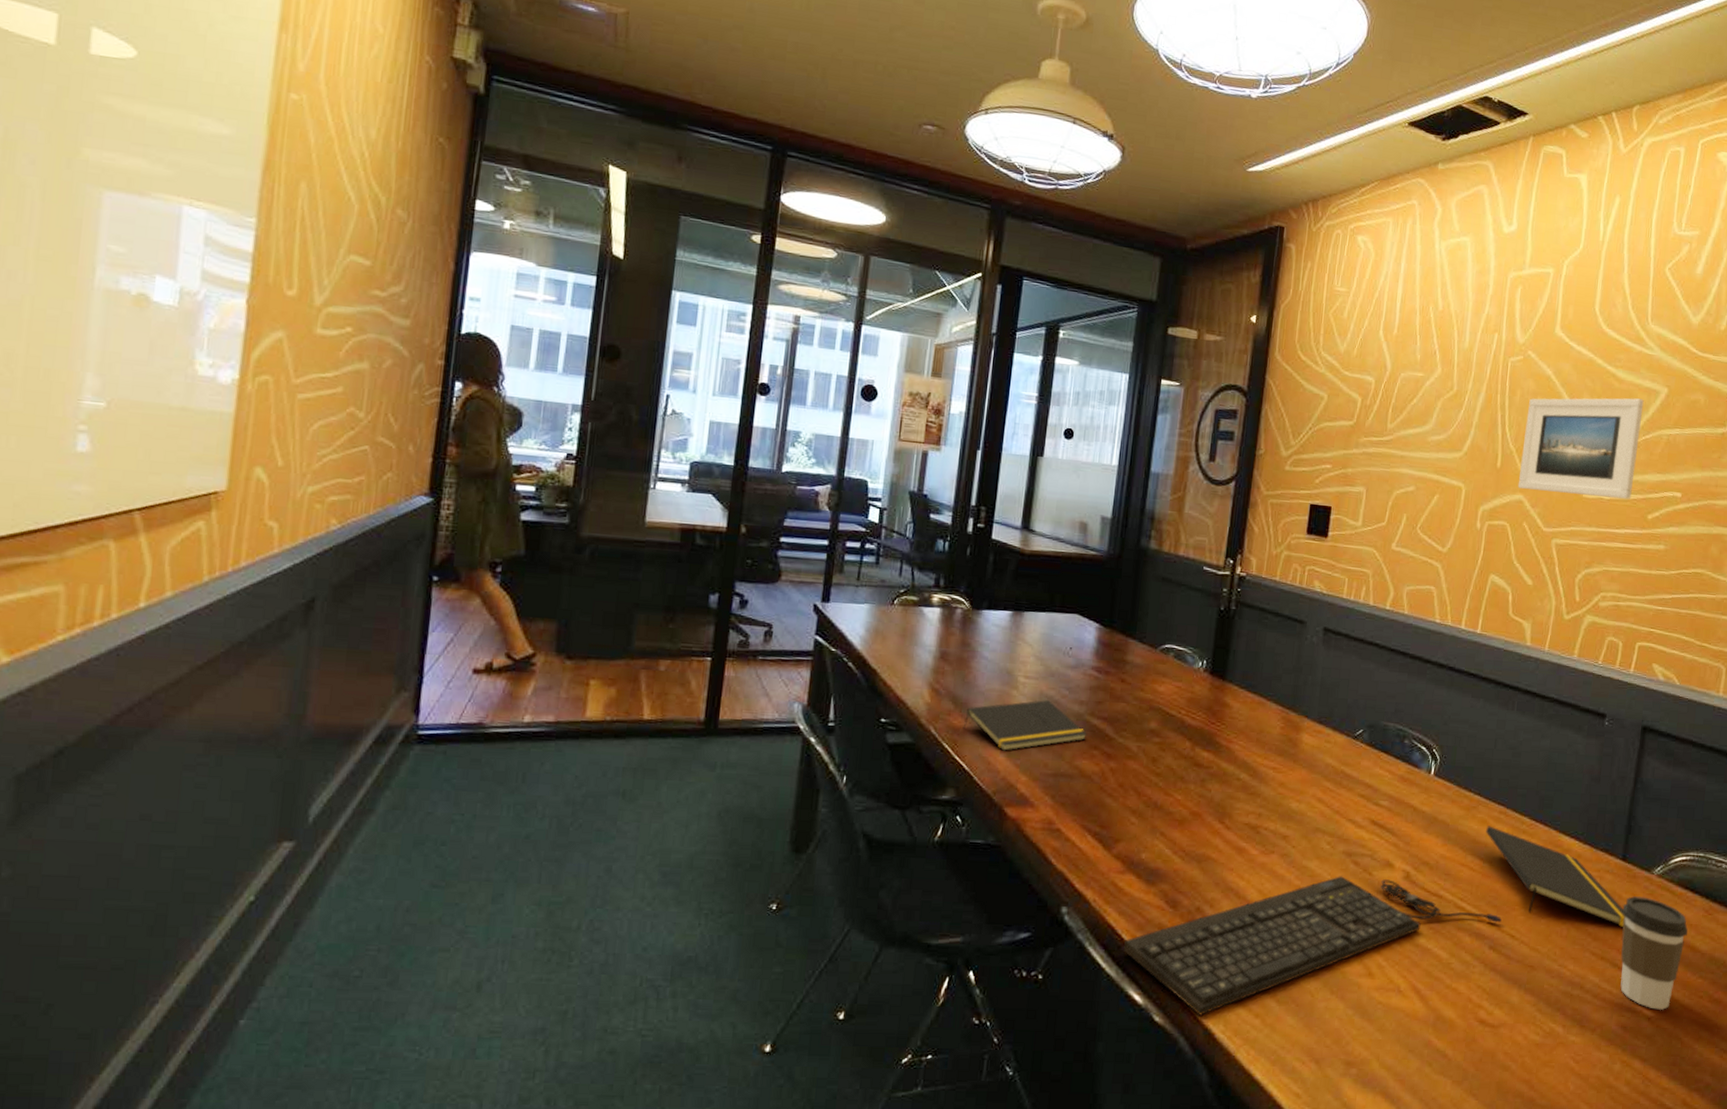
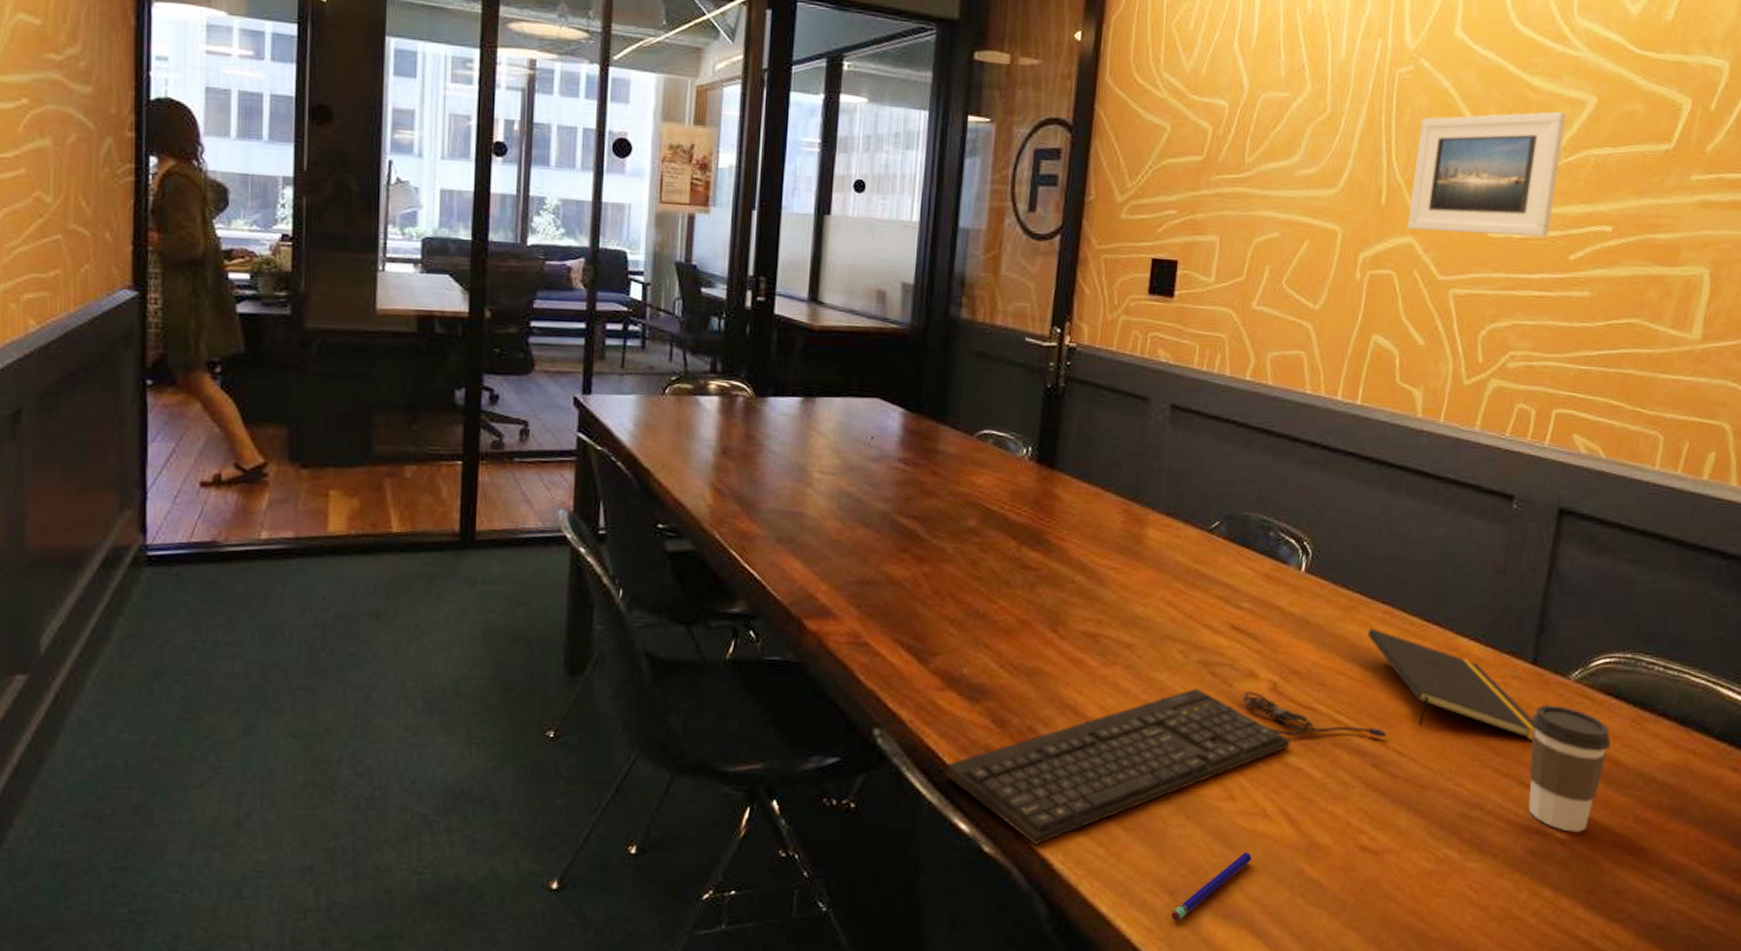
notepad: present [963,700,1088,751] -> none [751,498,896,557]
pen: none [1316,1024,1387,1088] -> present [1170,852,1252,921]

